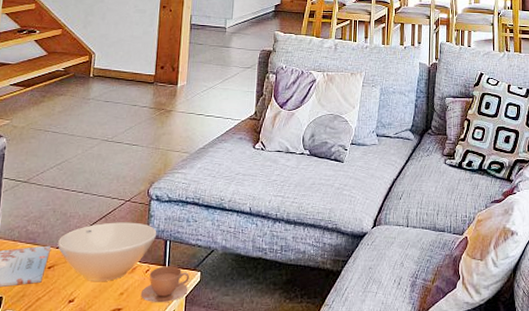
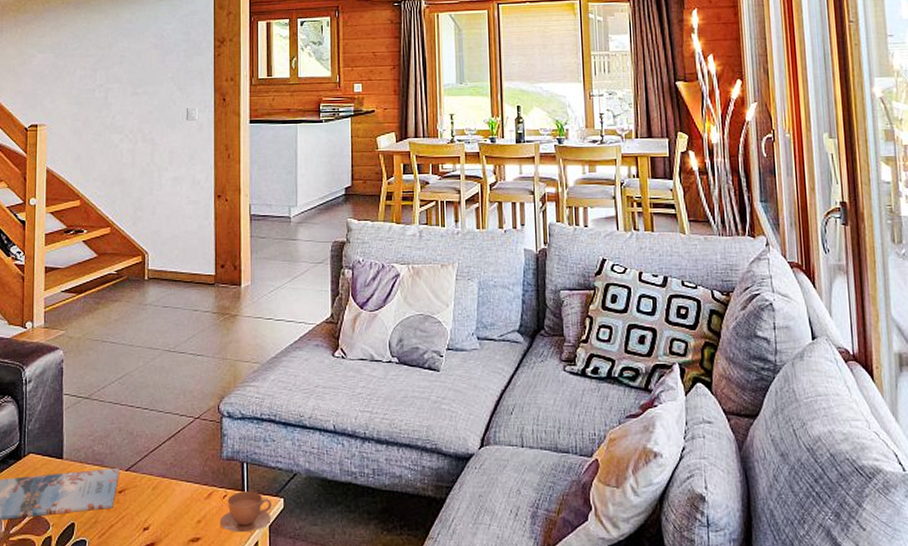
bowl: present [57,222,157,282] -> none [126,442,232,509]

